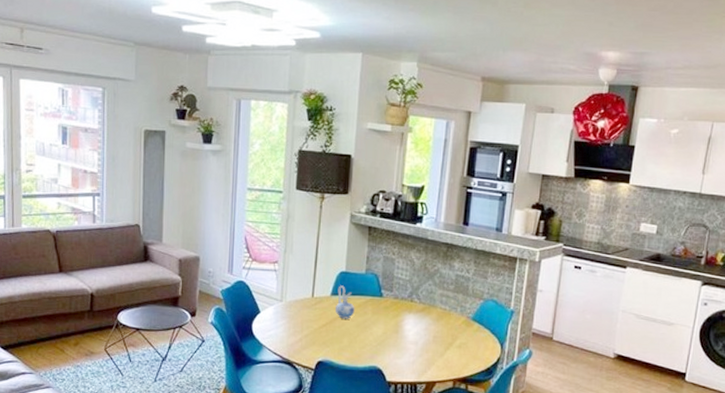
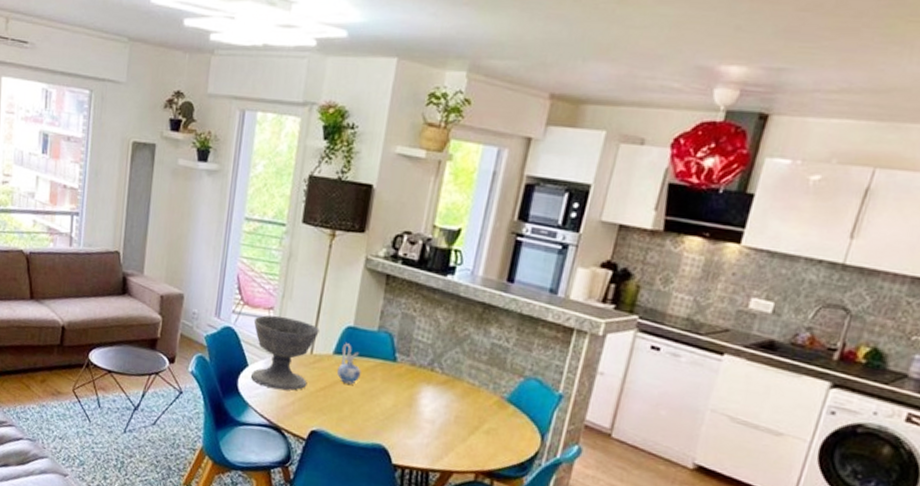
bowl: none [262,268,318,330] -> present [250,315,320,391]

